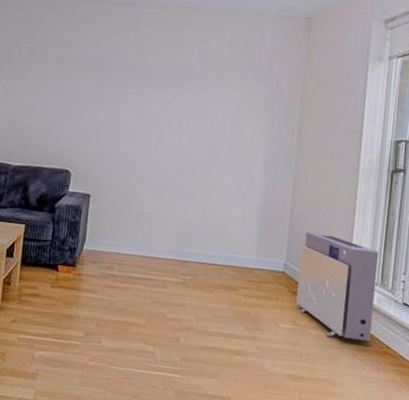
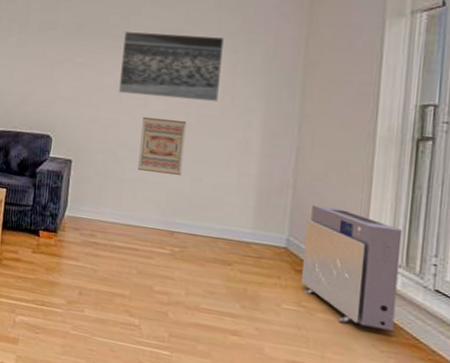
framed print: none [135,68,232,138] -> present [118,31,224,102]
wall art: none [153,151,198,207] -> present [138,116,187,175]

